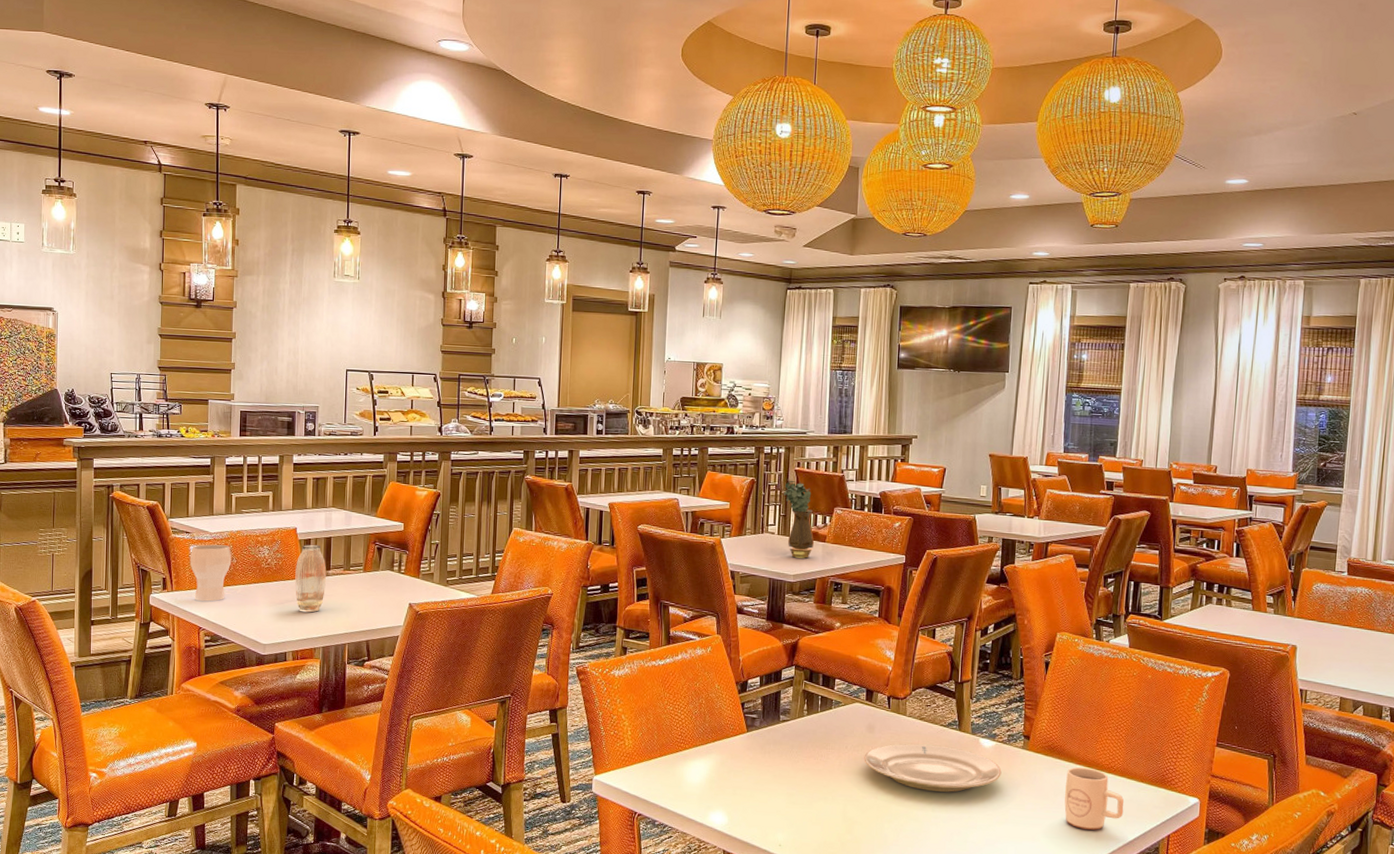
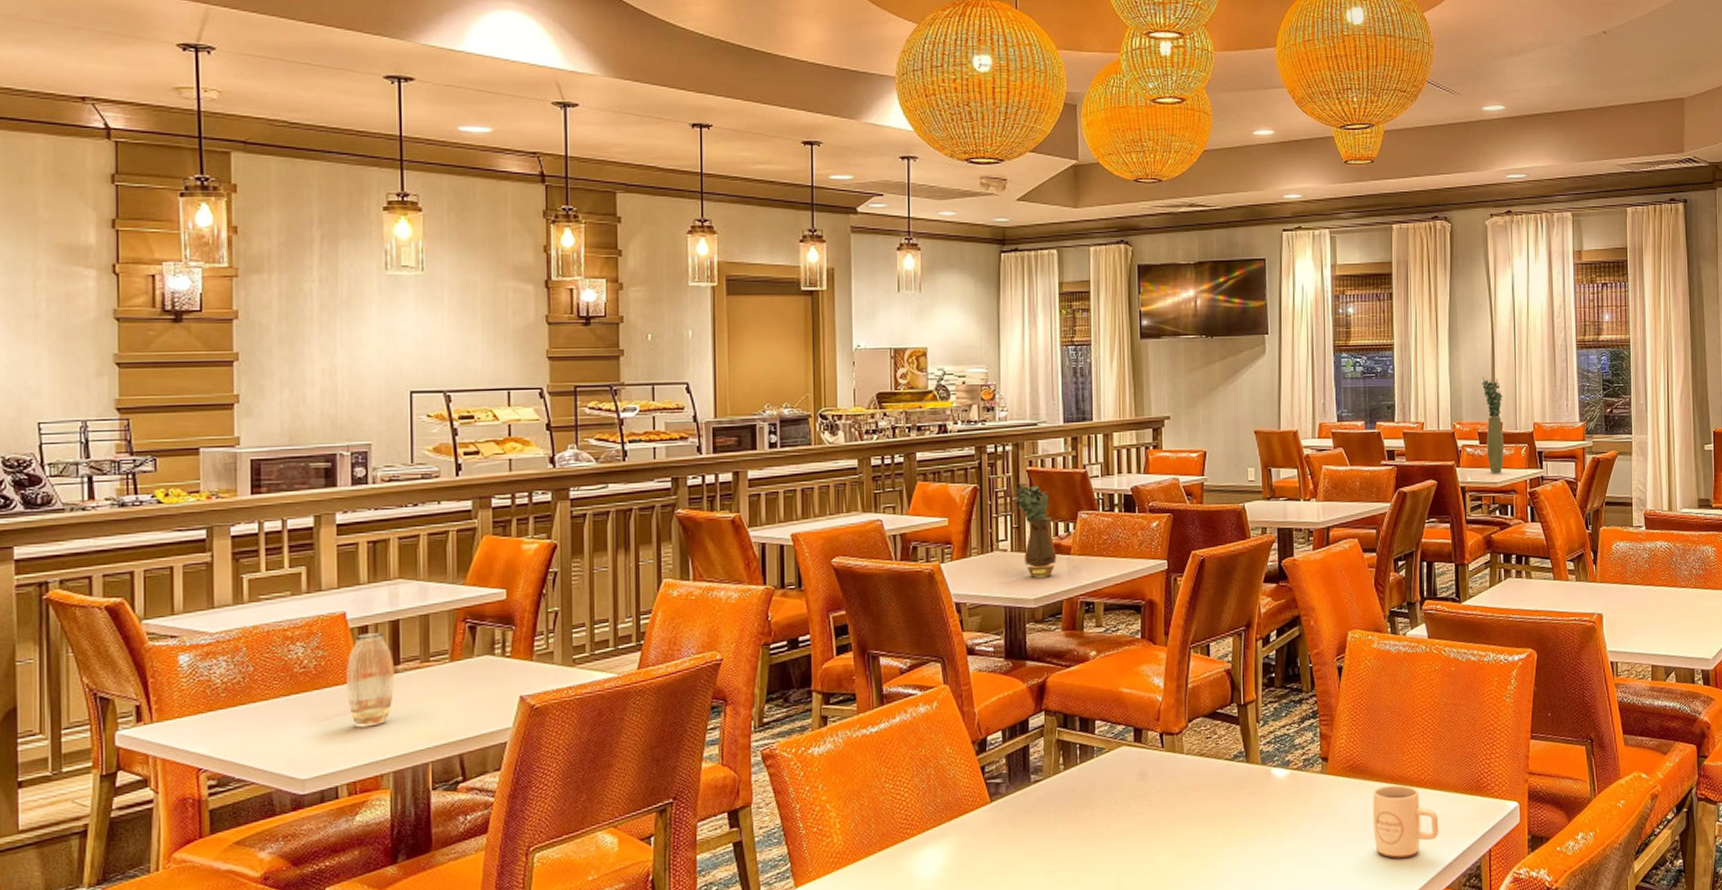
cup: present [189,544,232,602] -> none [178,648,246,732]
plate: present [864,744,1002,792] -> none [1137,783,1300,842]
vase: none [1199,424,1220,512] -> present [1481,377,1504,474]

